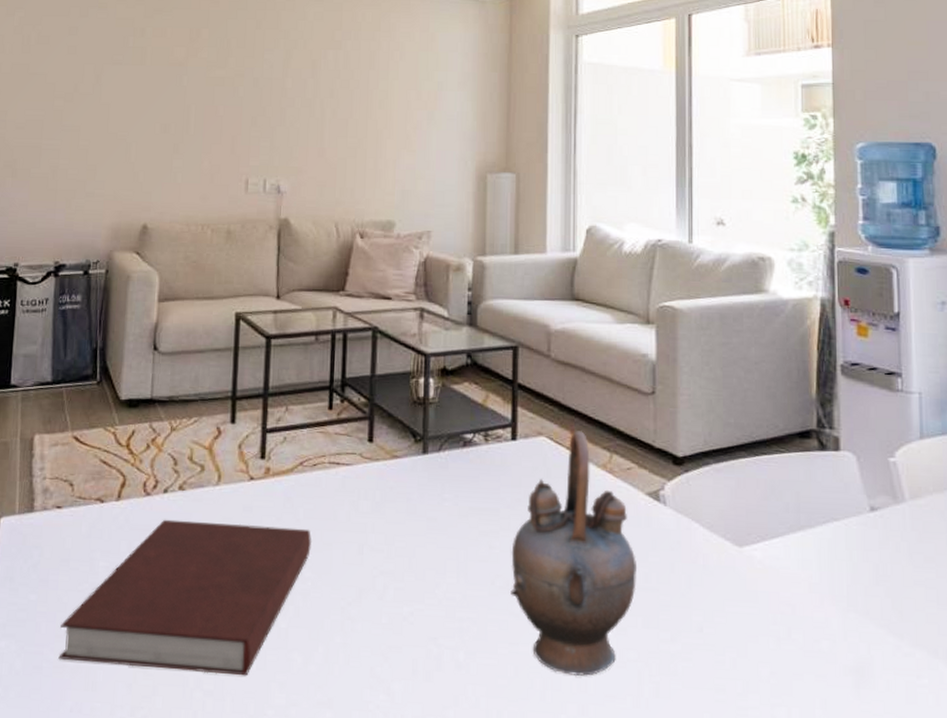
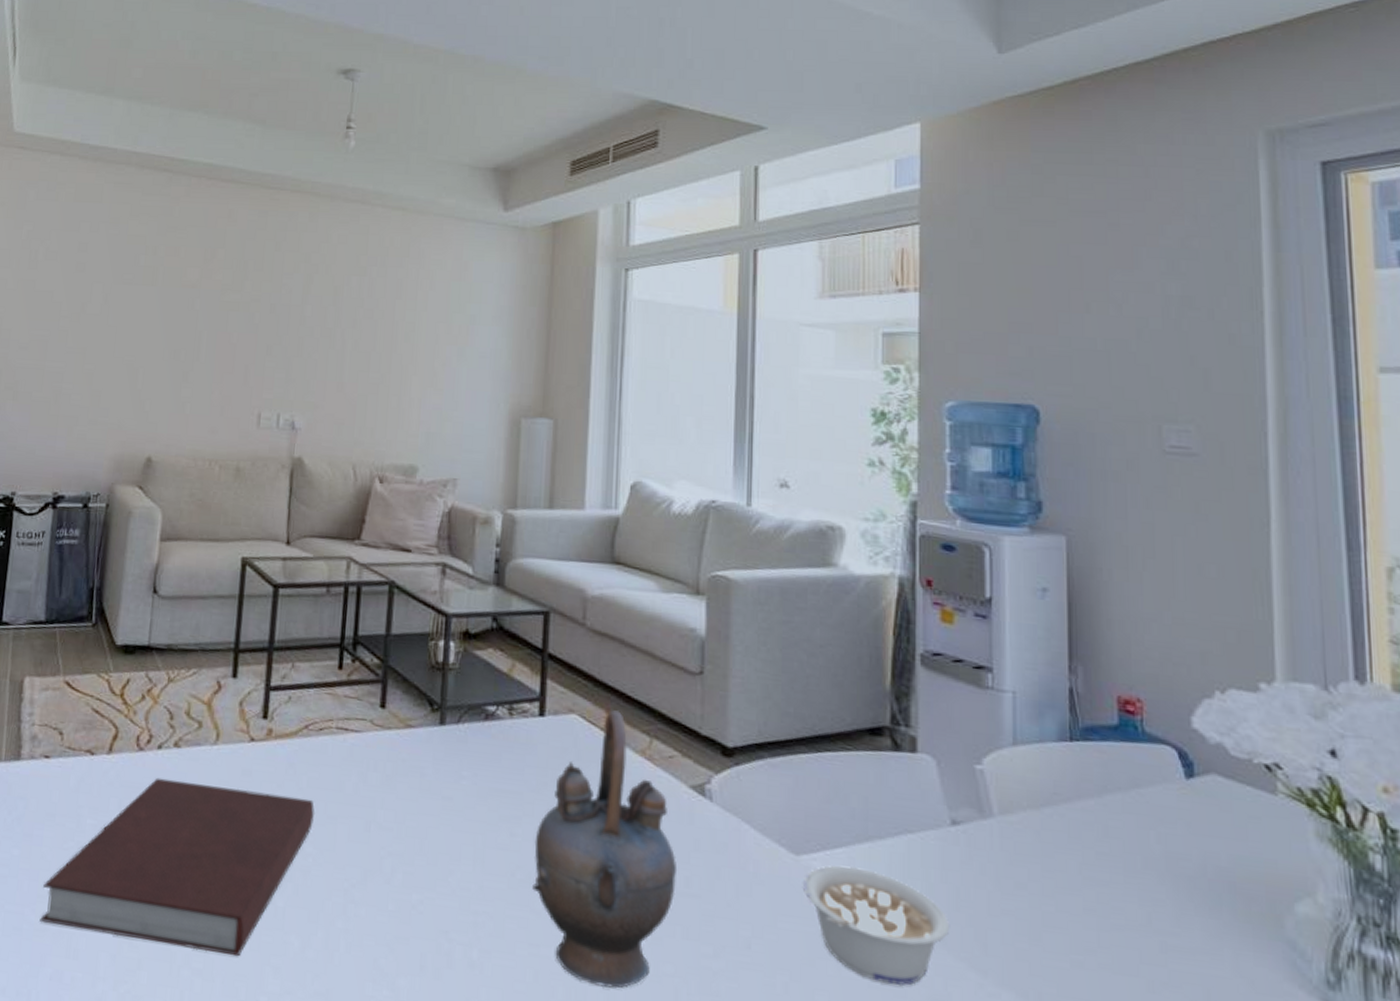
legume: none [745,552,871,654] -> present [802,864,949,987]

